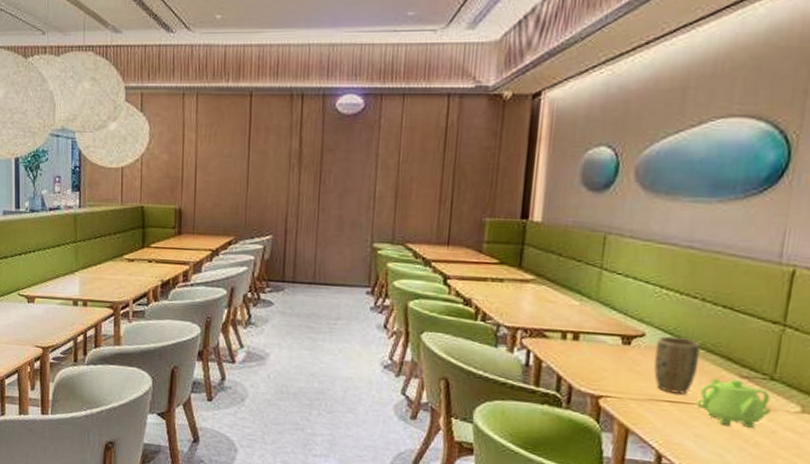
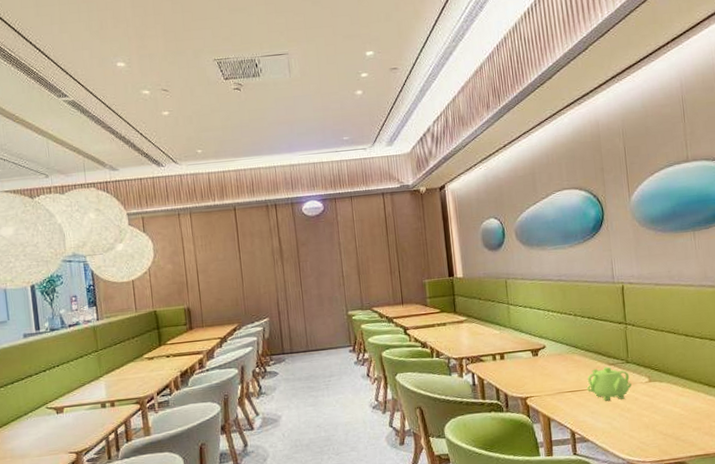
plant pot: present [653,336,700,394] -> none [553,344,583,386]

